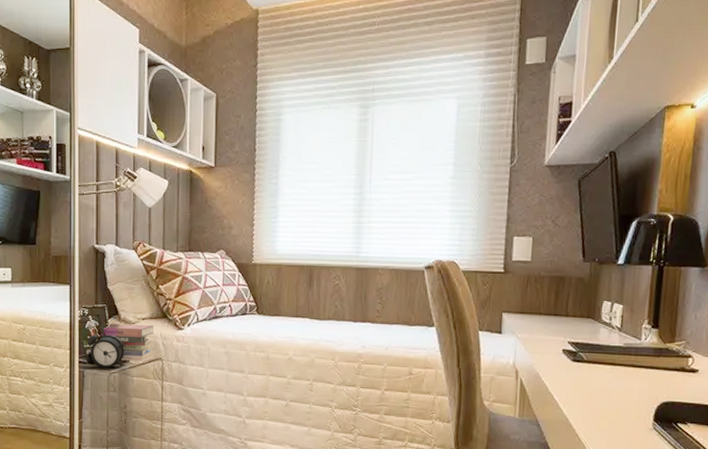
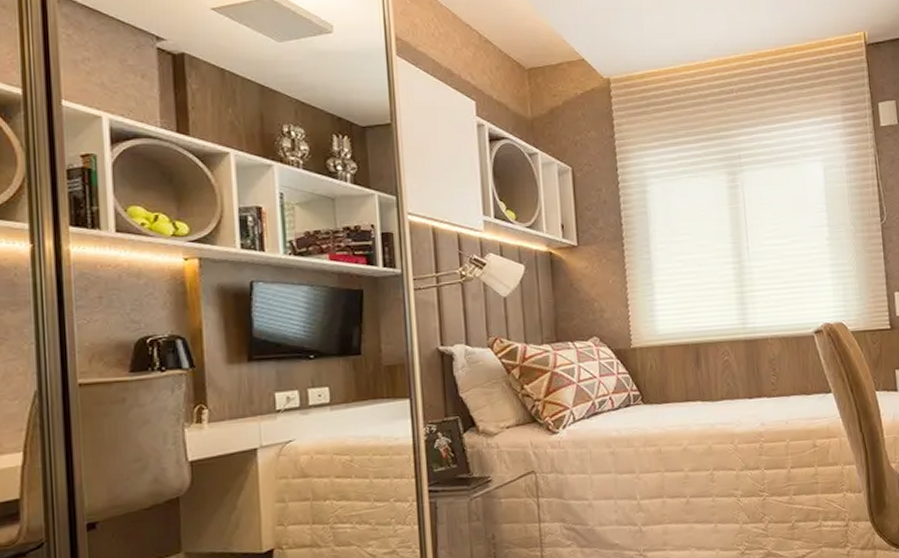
alarm clock: present [85,335,125,369] -> none [437,452,488,495]
books: present [88,323,154,362] -> none [439,433,523,482]

